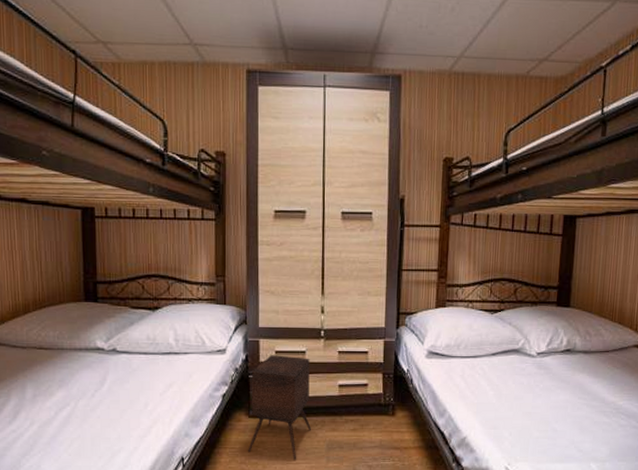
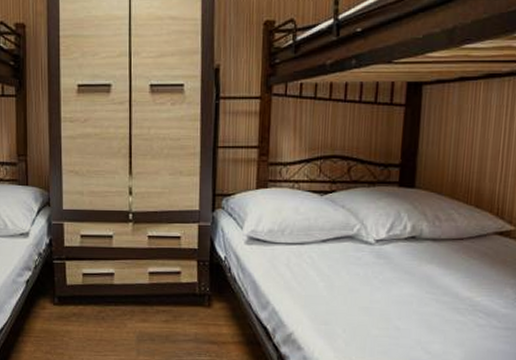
side table: present [248,355,311,461] -> none [53,239,120,353]

